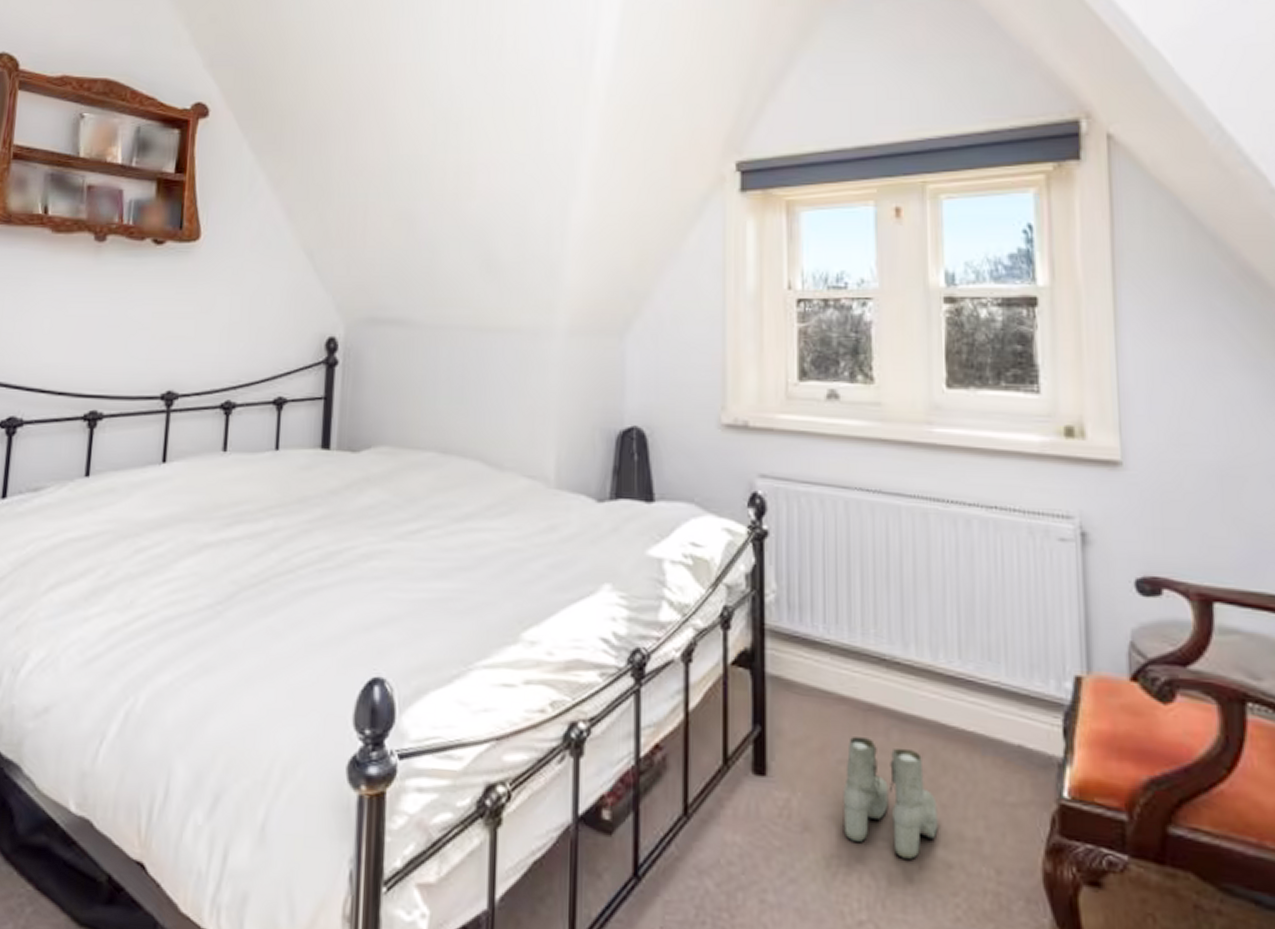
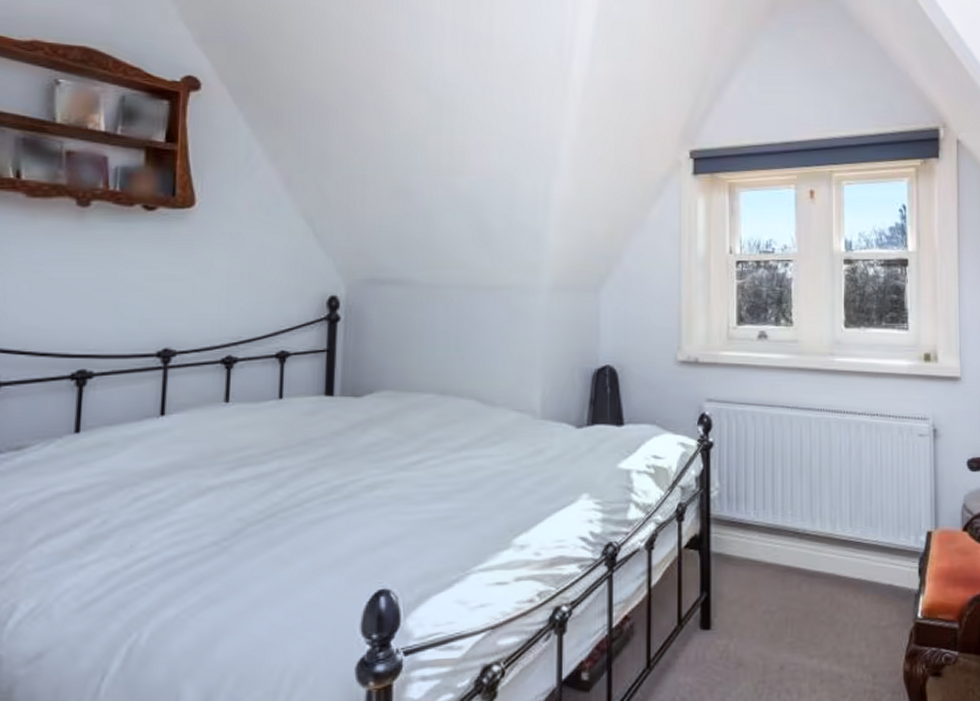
boots: present [842,737,938,859] -> none [767,592,834,676]

